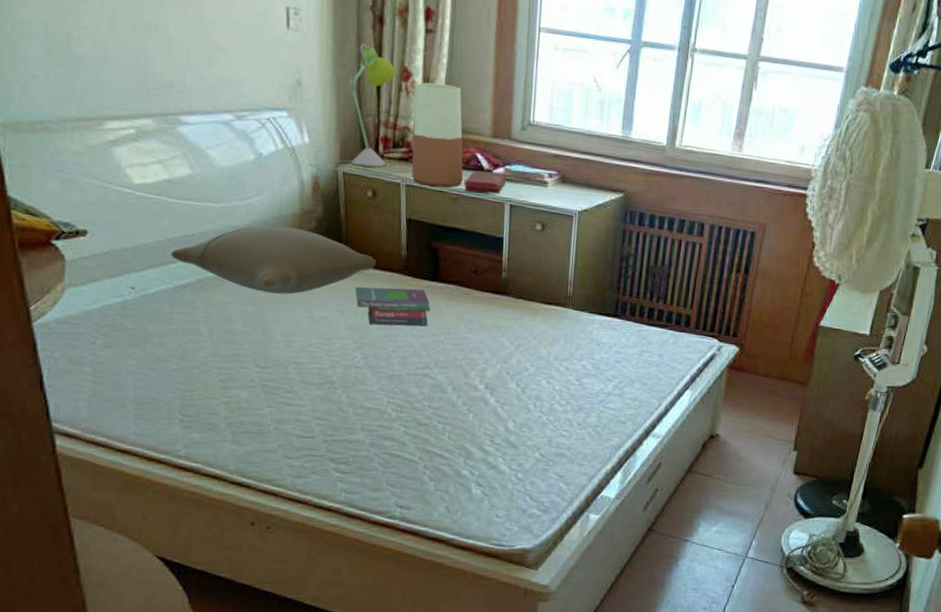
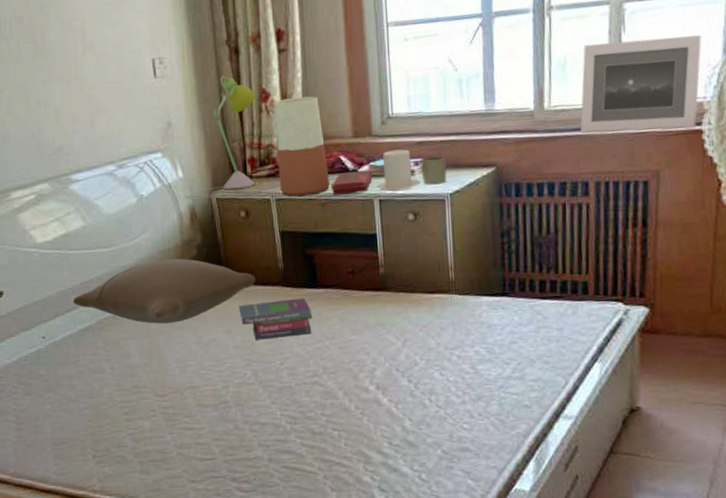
candle: none [508,157,552,201] -> present [376,149,420,192]
mug: none [554,171,579,201] -> present [421,156,447,186]
picture frame: none [703,93,820,192] -> present [580,35,702,134]

